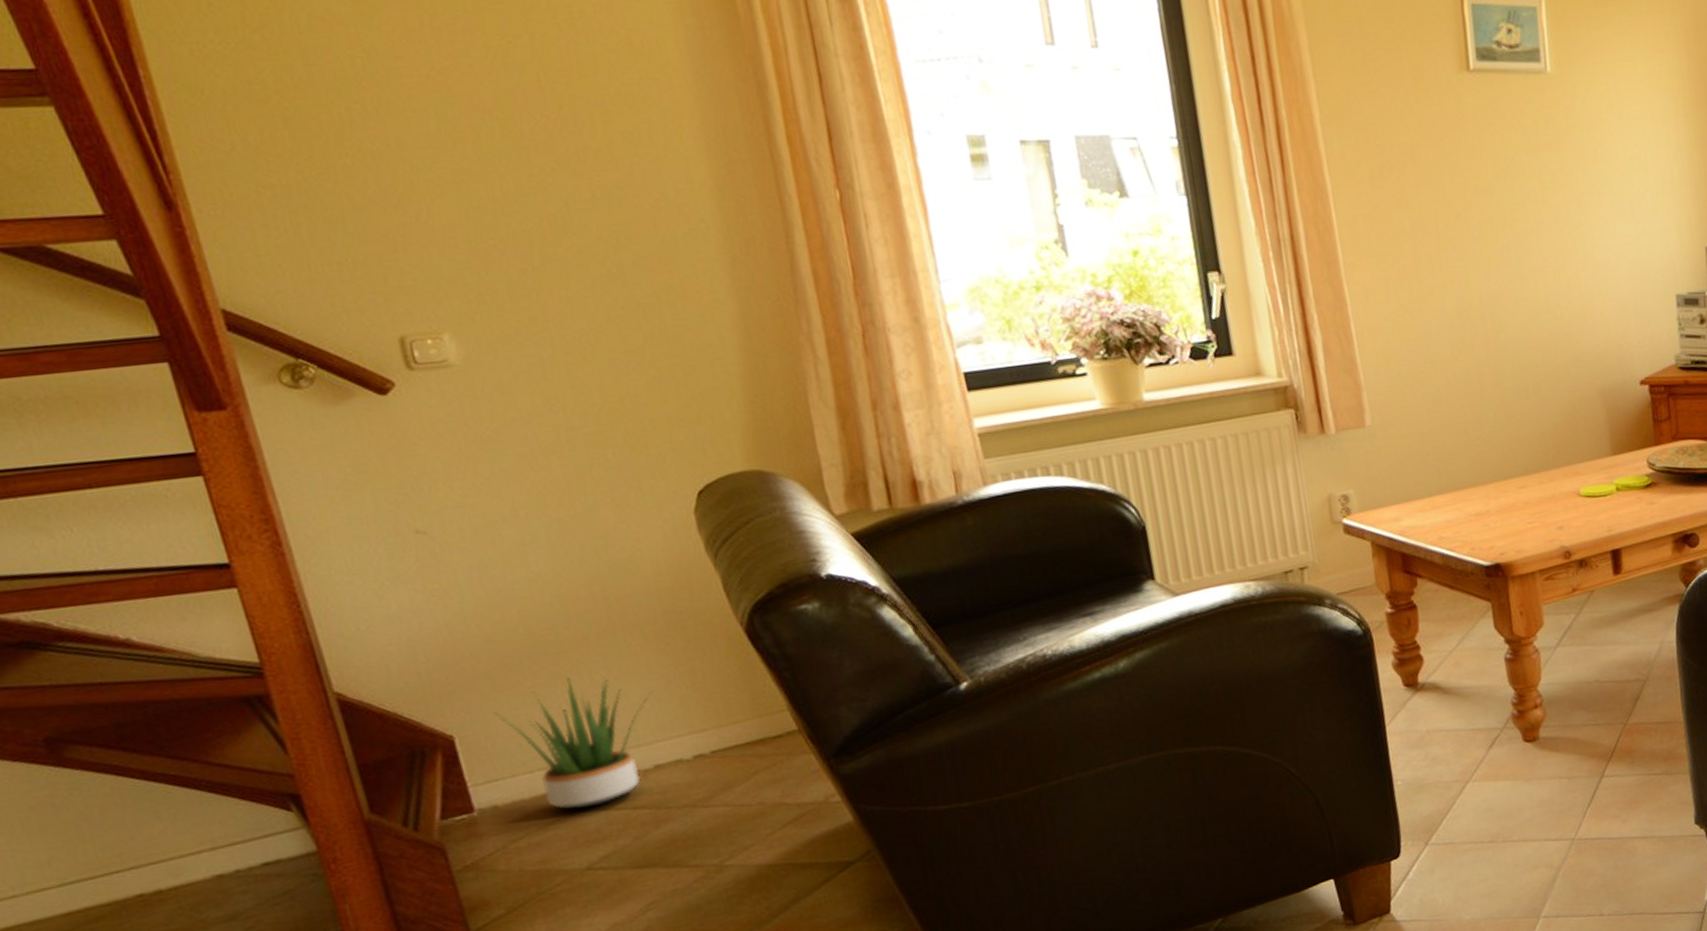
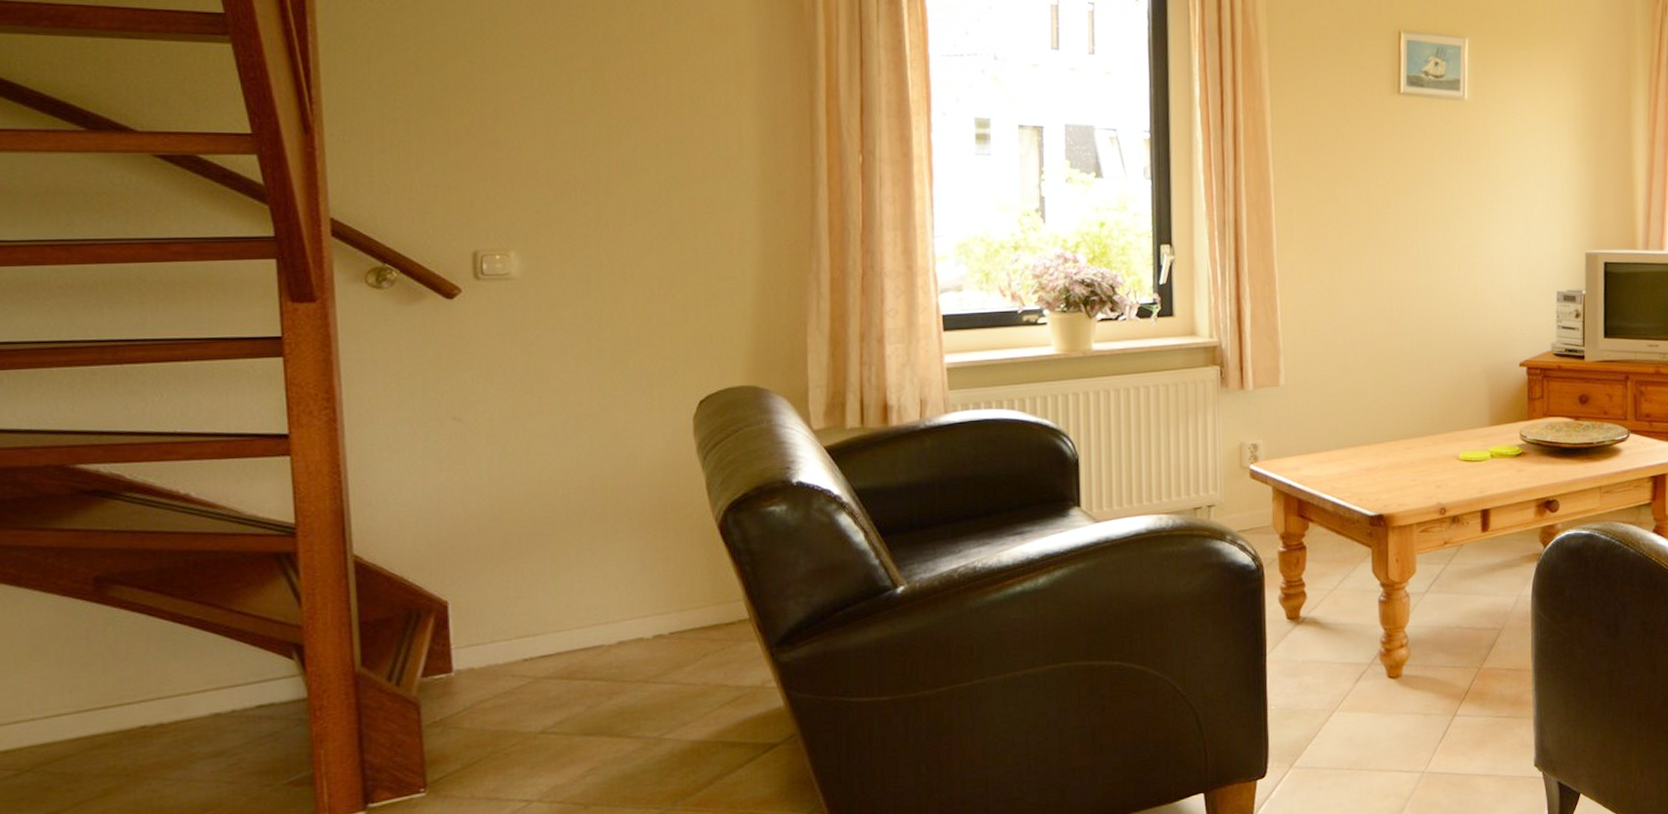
potted plant: present [492,678,654,810] -> none [486,557,629,677]

